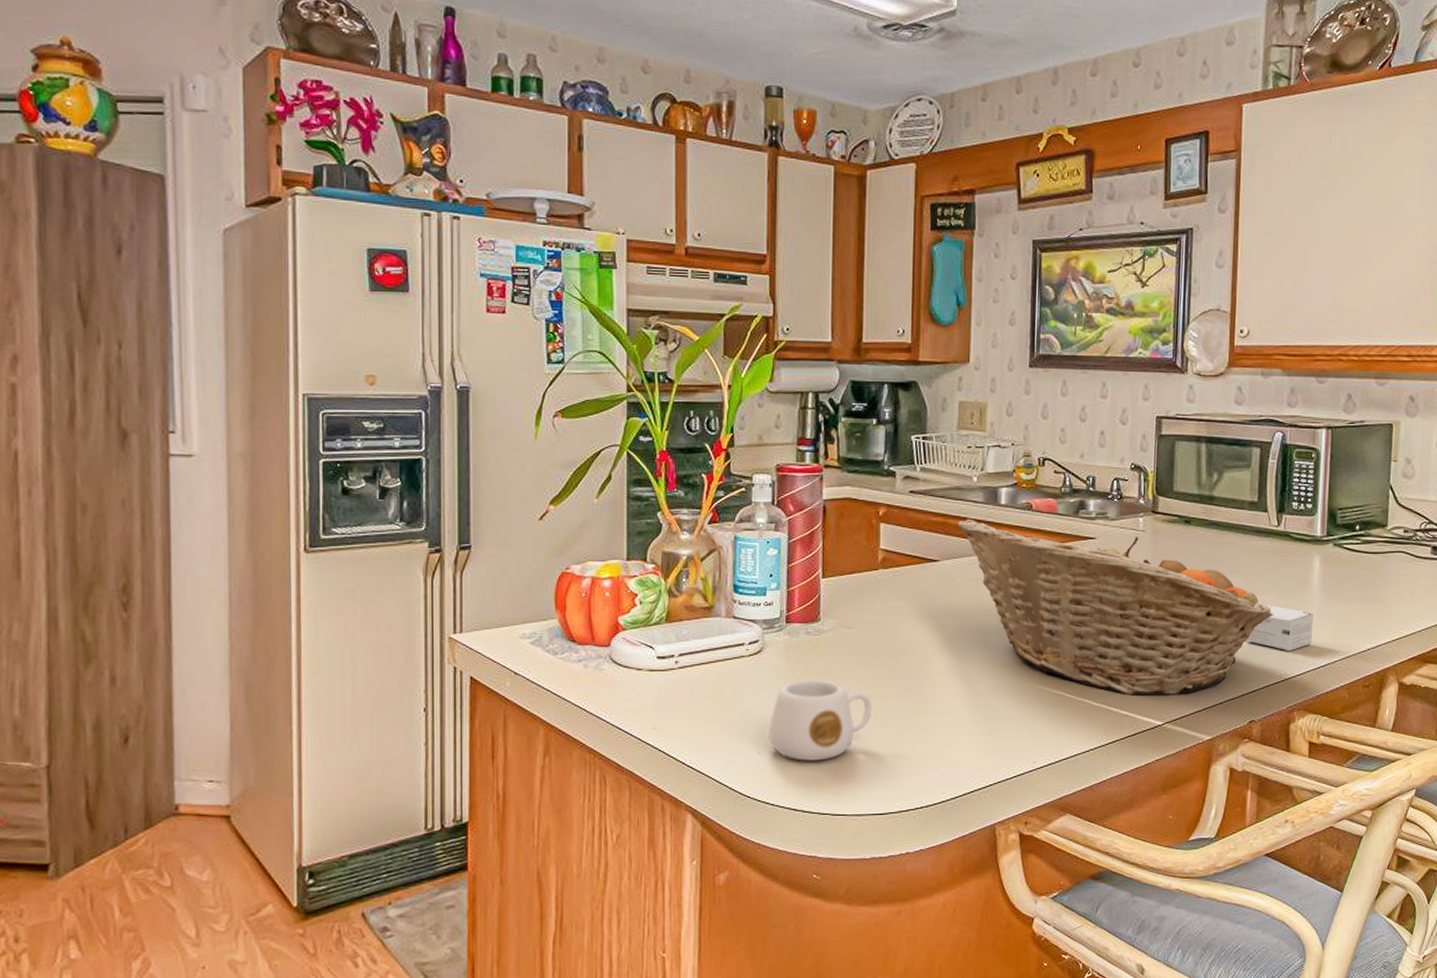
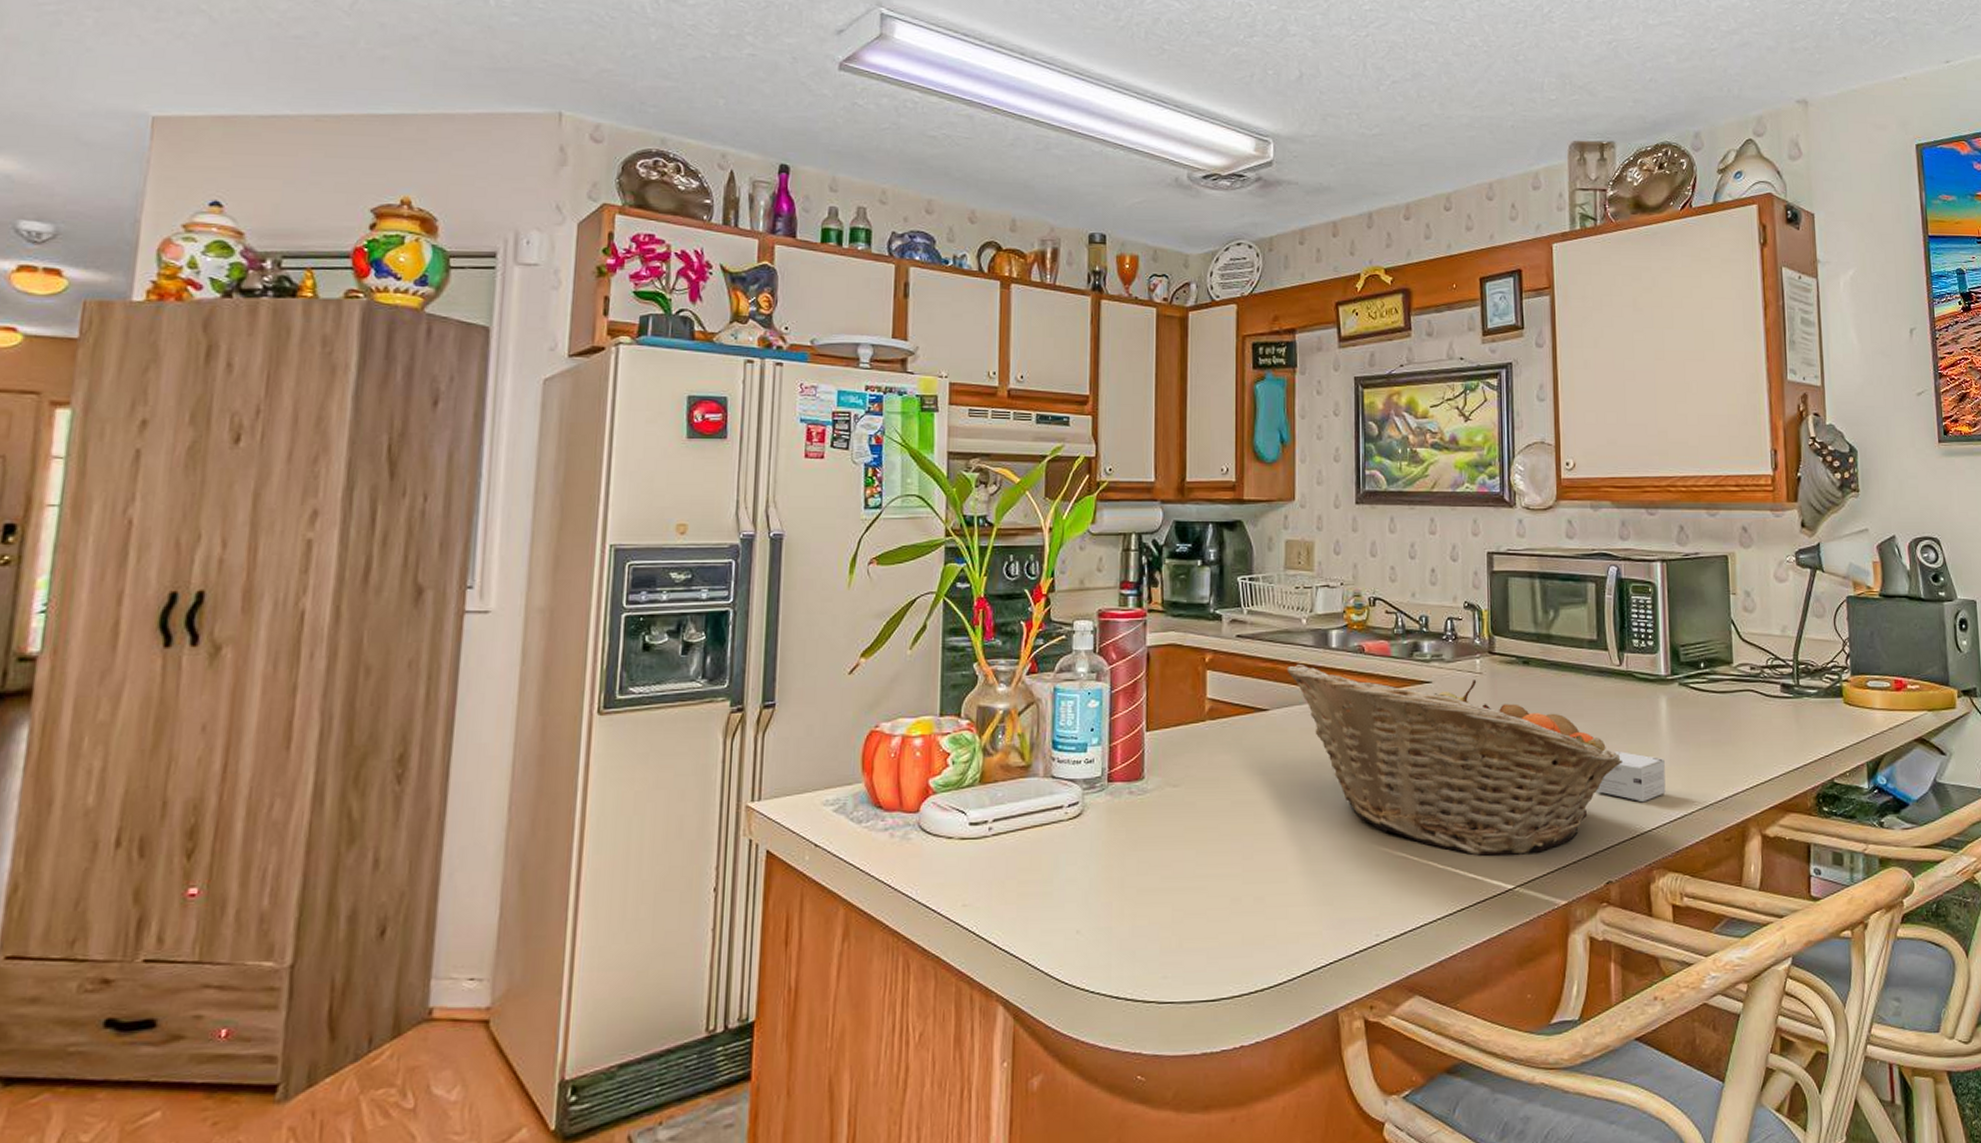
mug: present [768,680,873,761] -> none [1088,845,1201,940]

